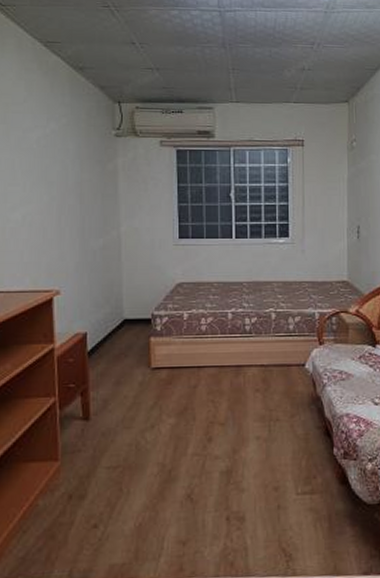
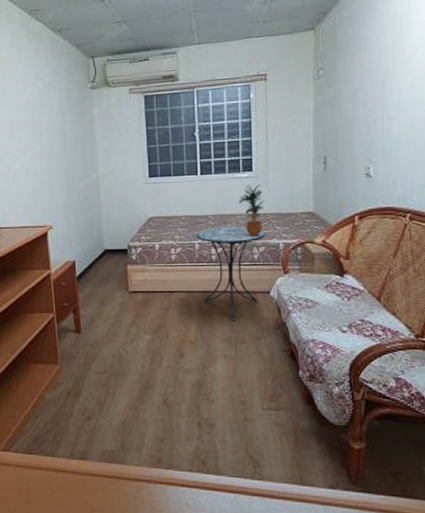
side table: none [228,294,301,398] -> present [195,226,266,321]
potted plant: none [274,251,301,305] -> present [238,184,264,236]

